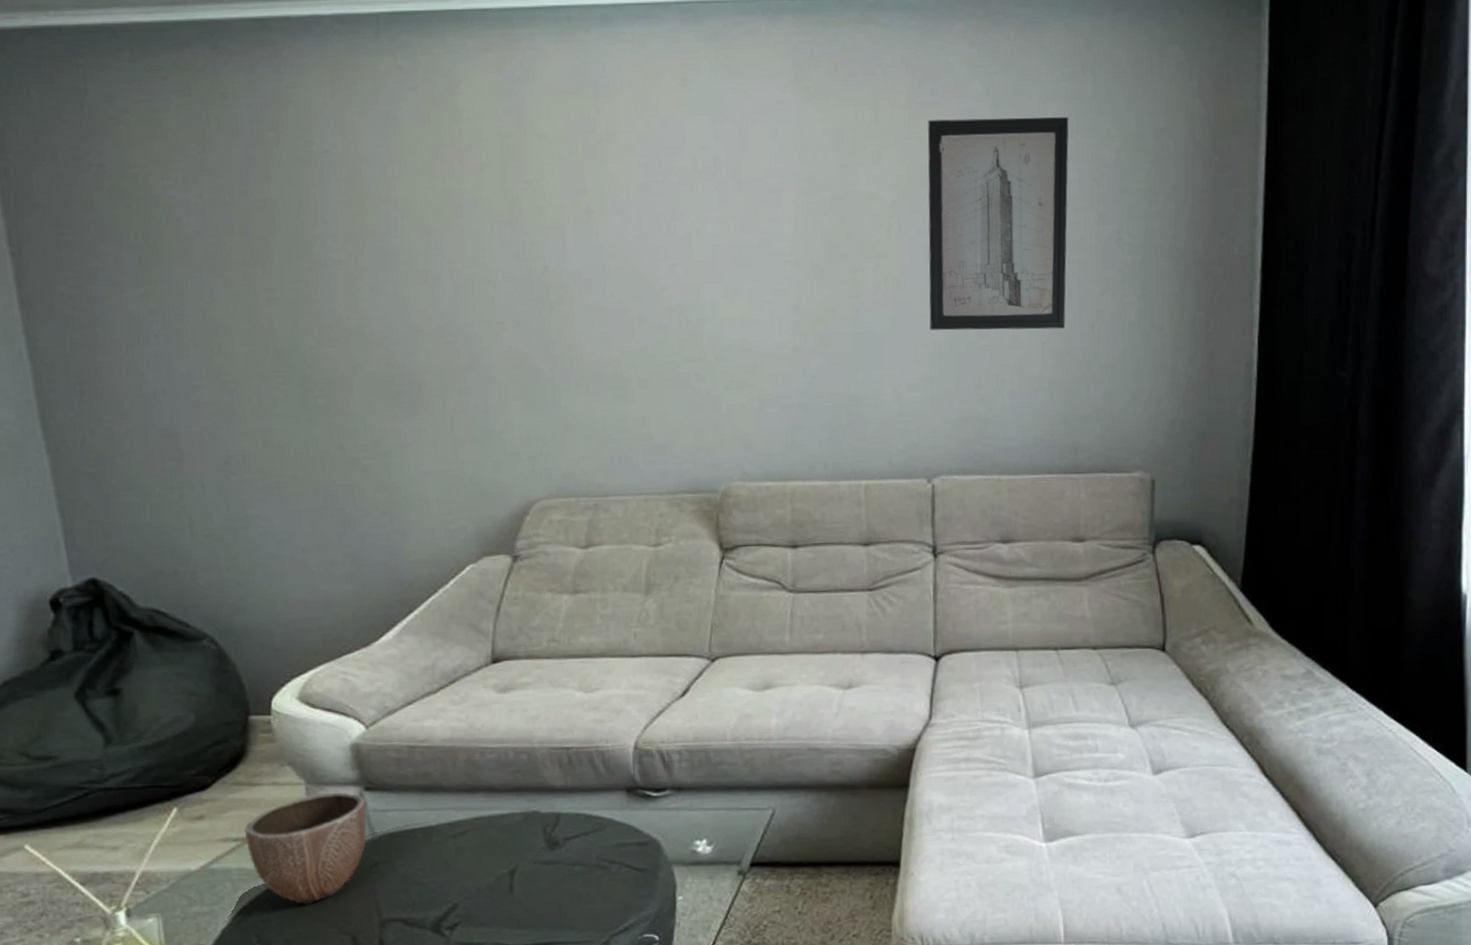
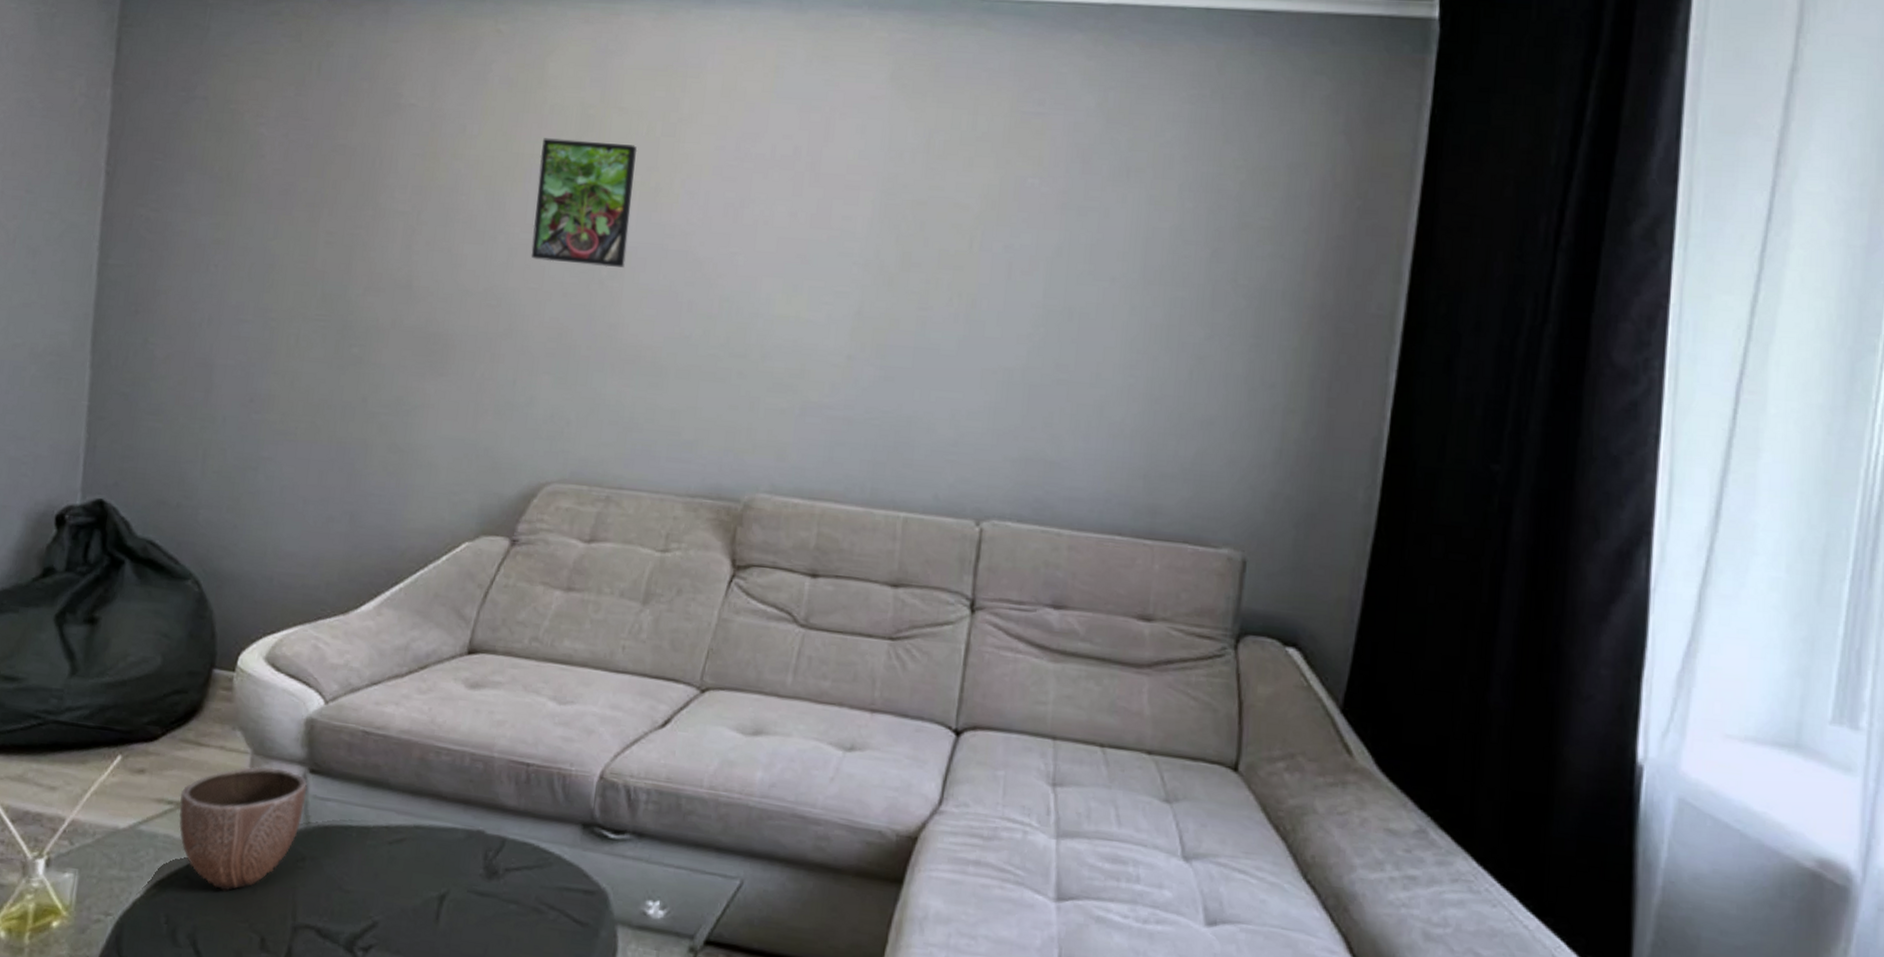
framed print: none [467,170,571,293] -> present [531,138,638,267]
wall art: present [927,117,1069,331] -> none [1002,131,1190,372]

